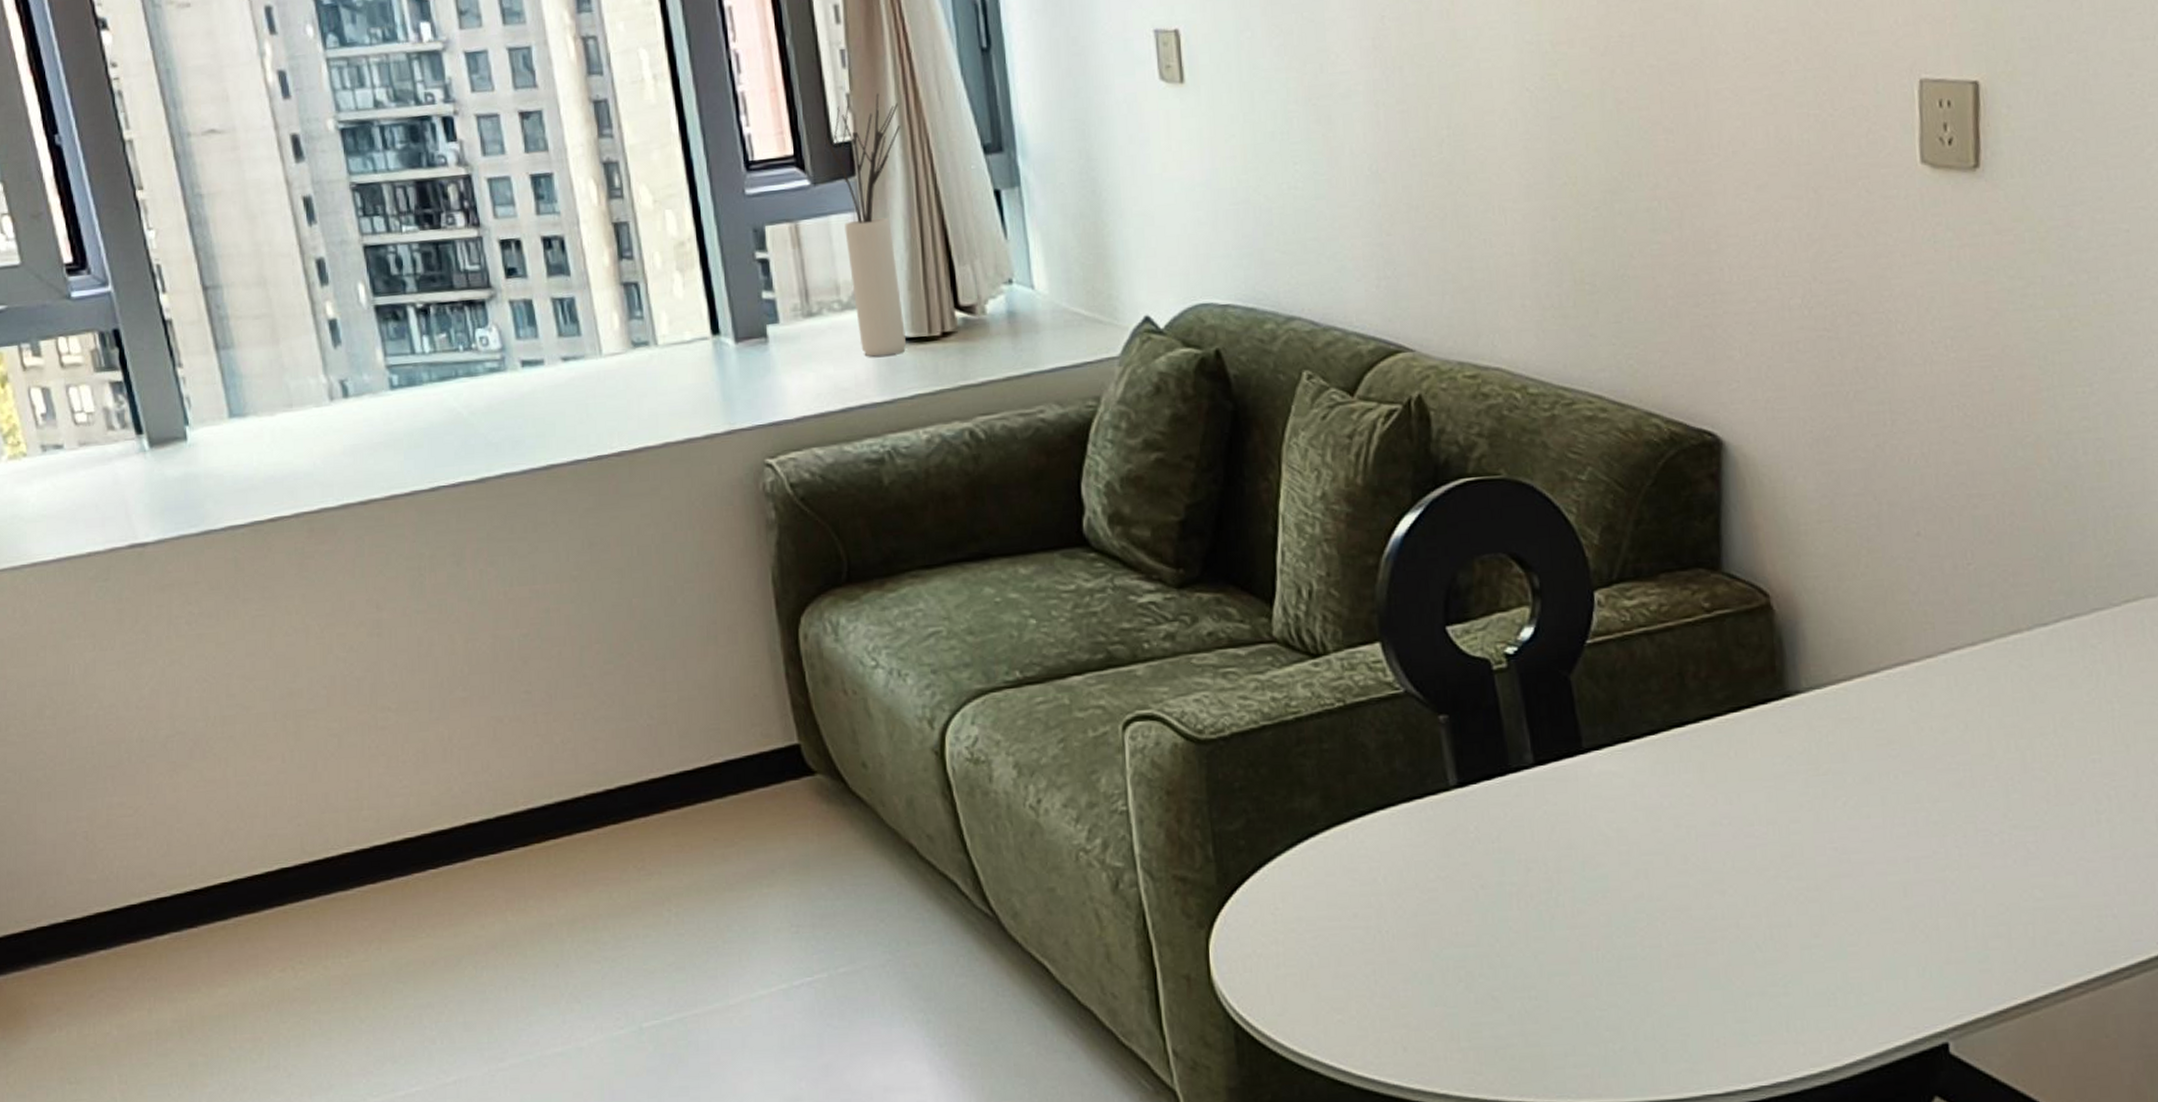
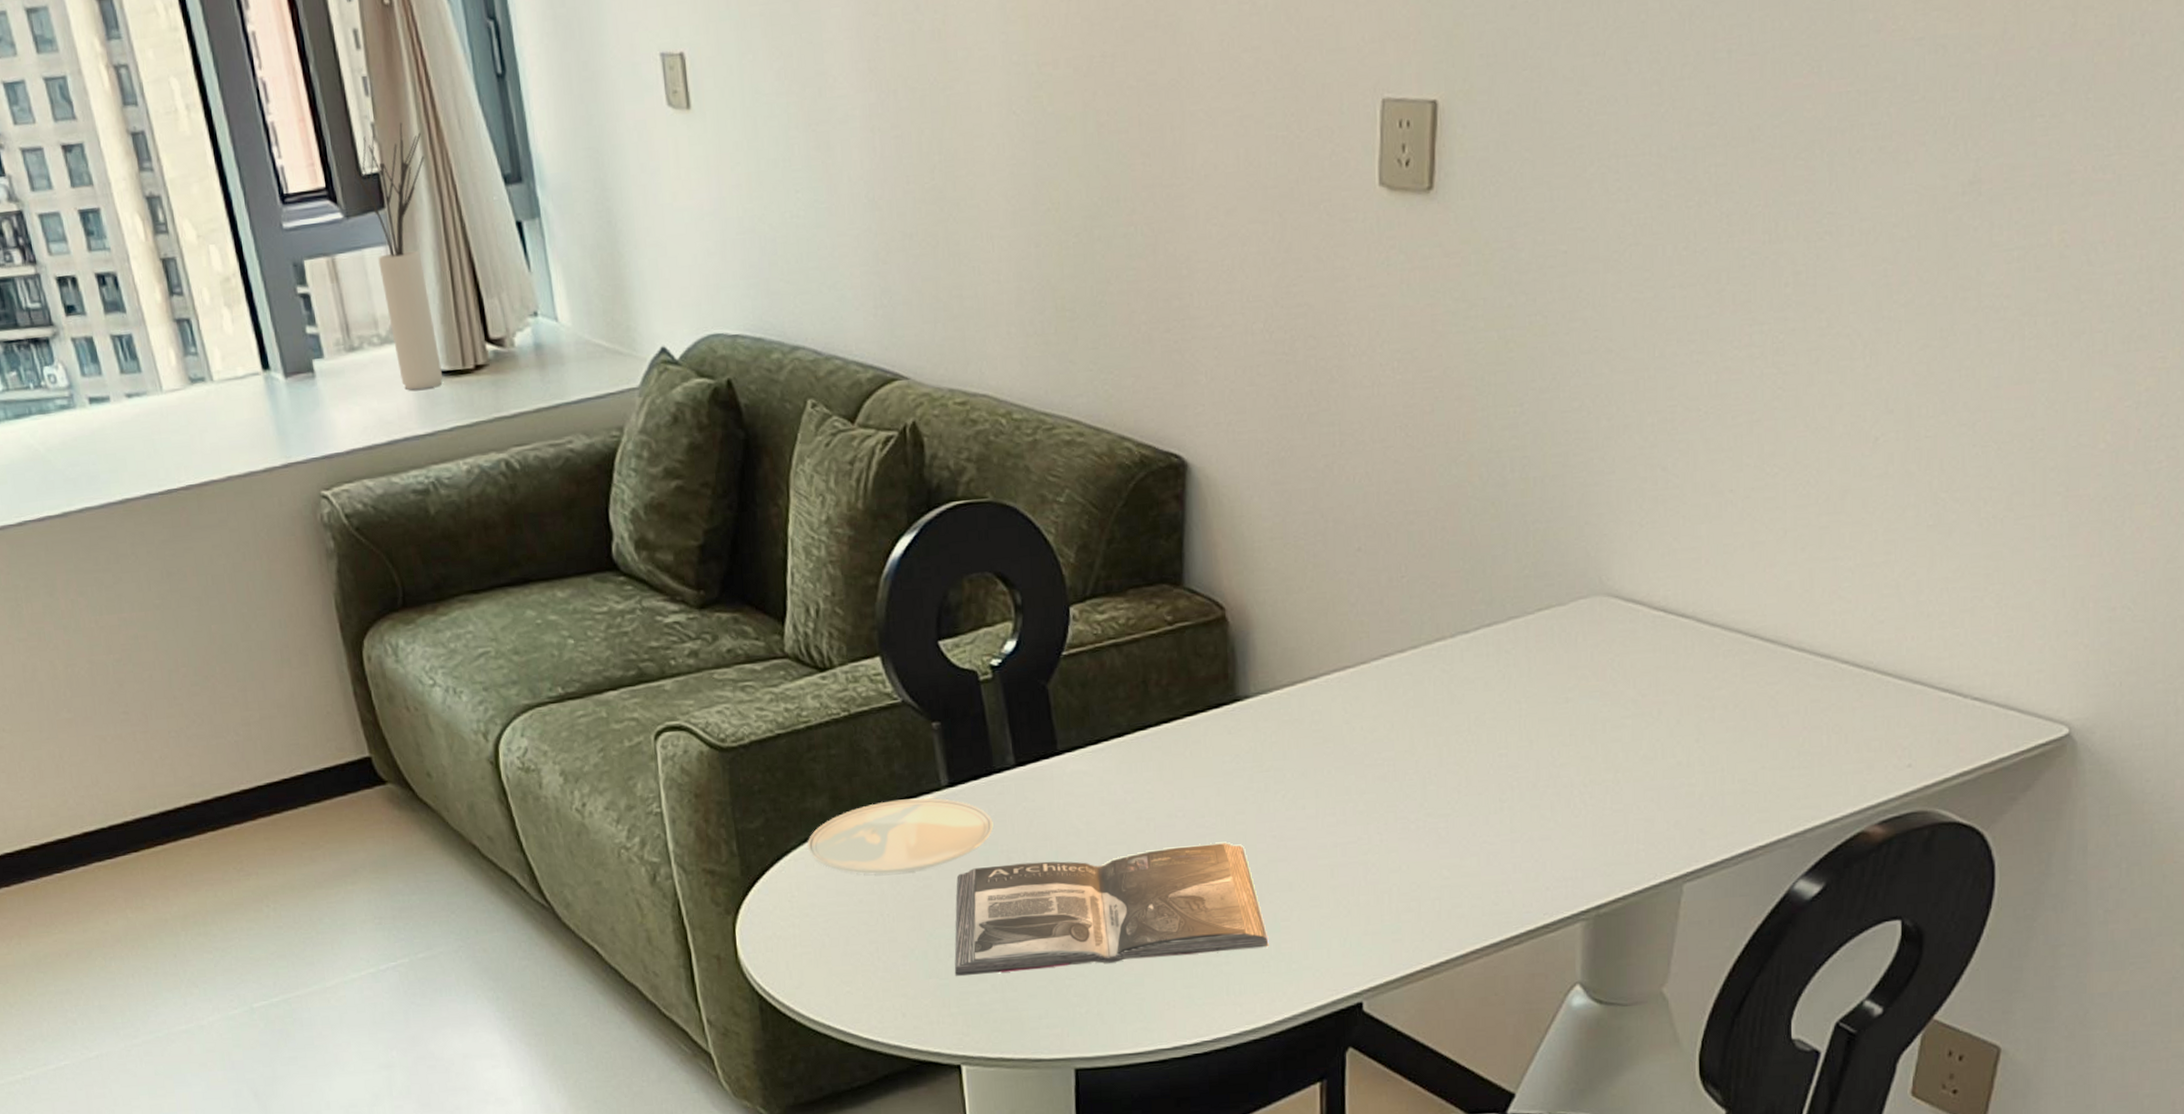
plate: none [1294,799,1510,885] -> present [807,798,994,875]
magazine: none [1464,855,1834,1005] -> present [954,843,1269,977]

